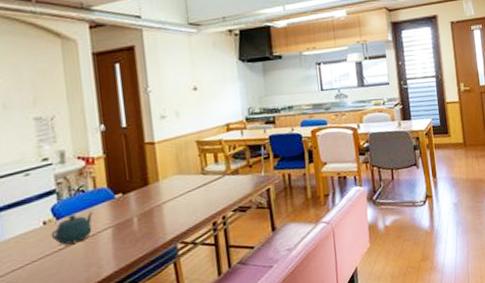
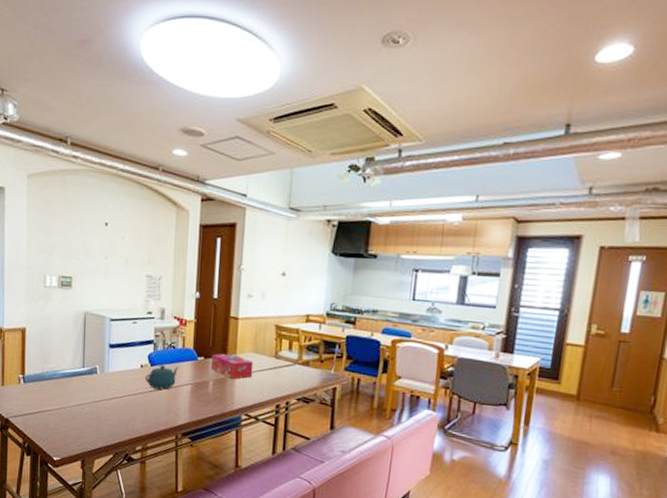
tissue box: none [131,181,182,209] -> present [211,353,254,379]

